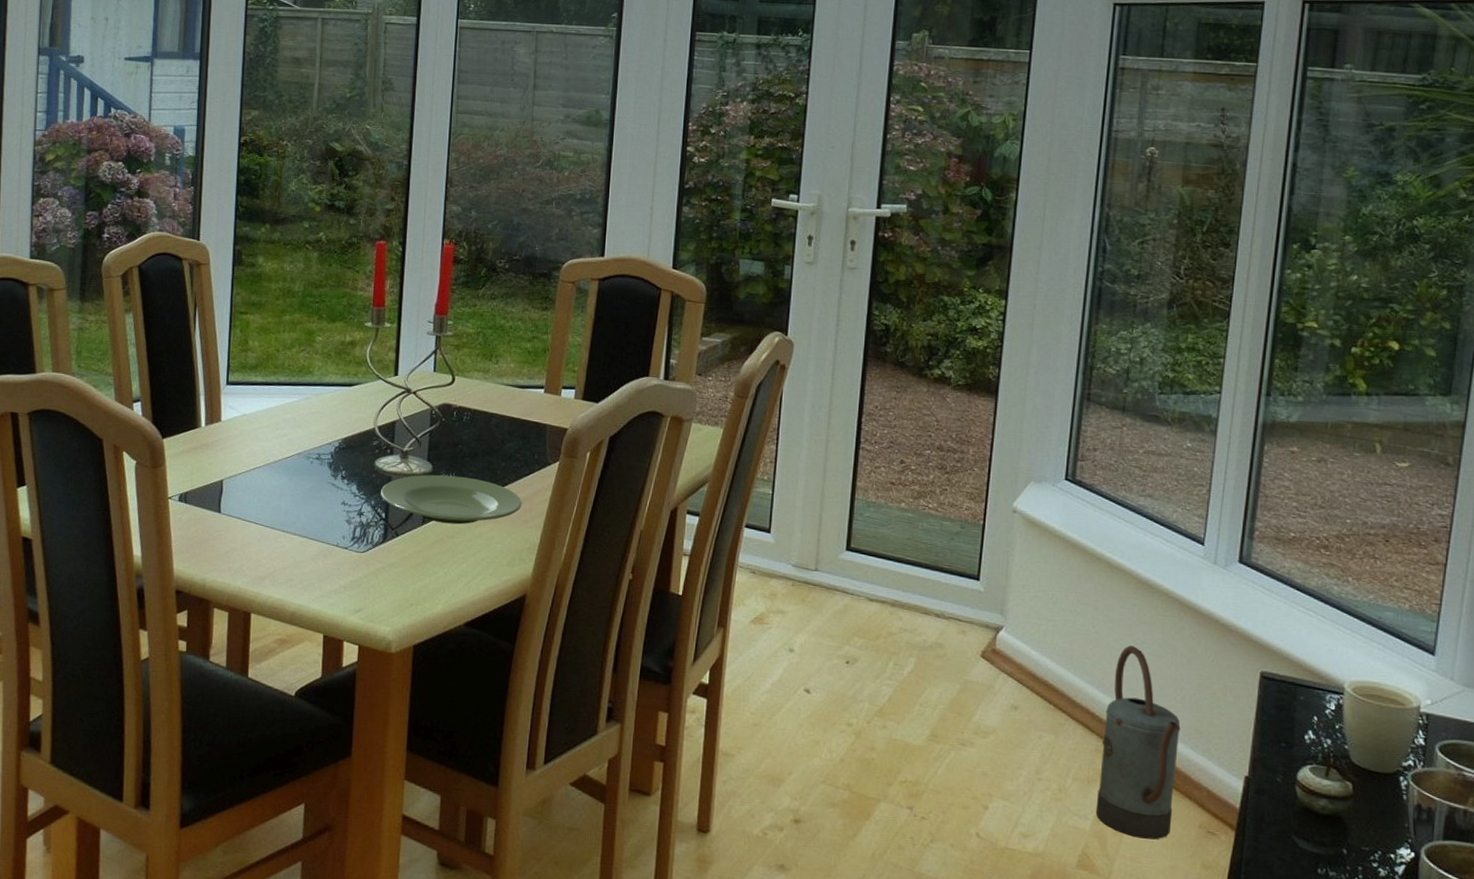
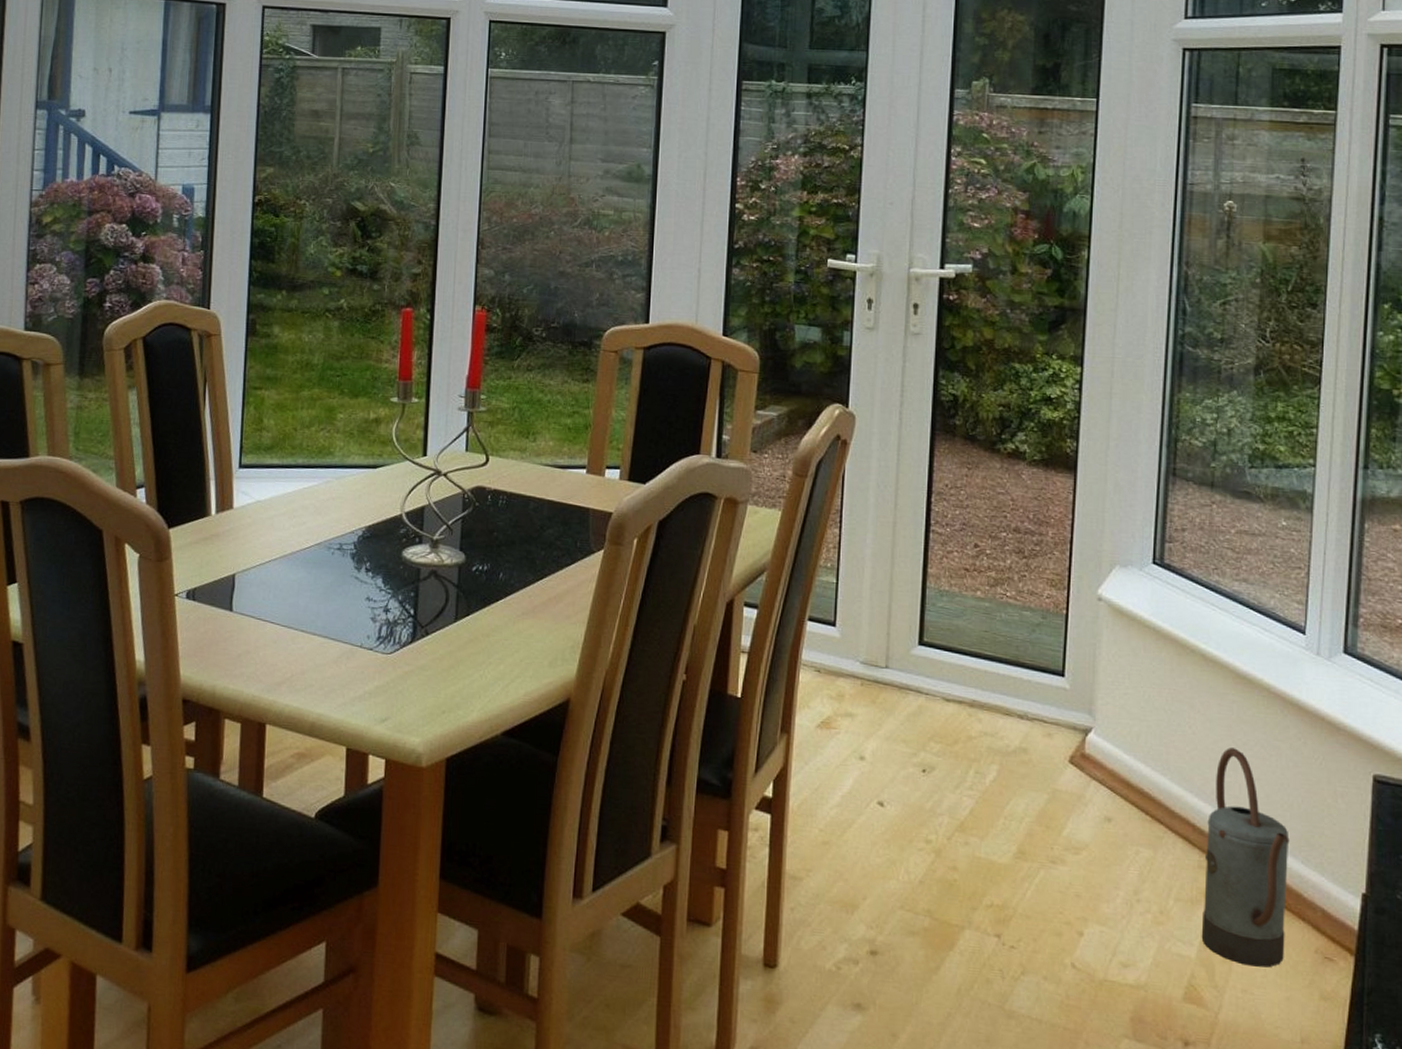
plate: present [380,474,522,525] -> none [408,565,564,621]

